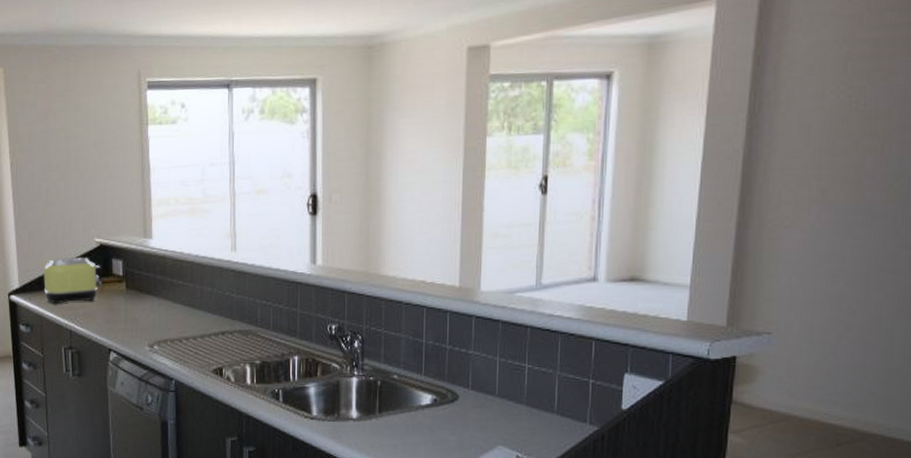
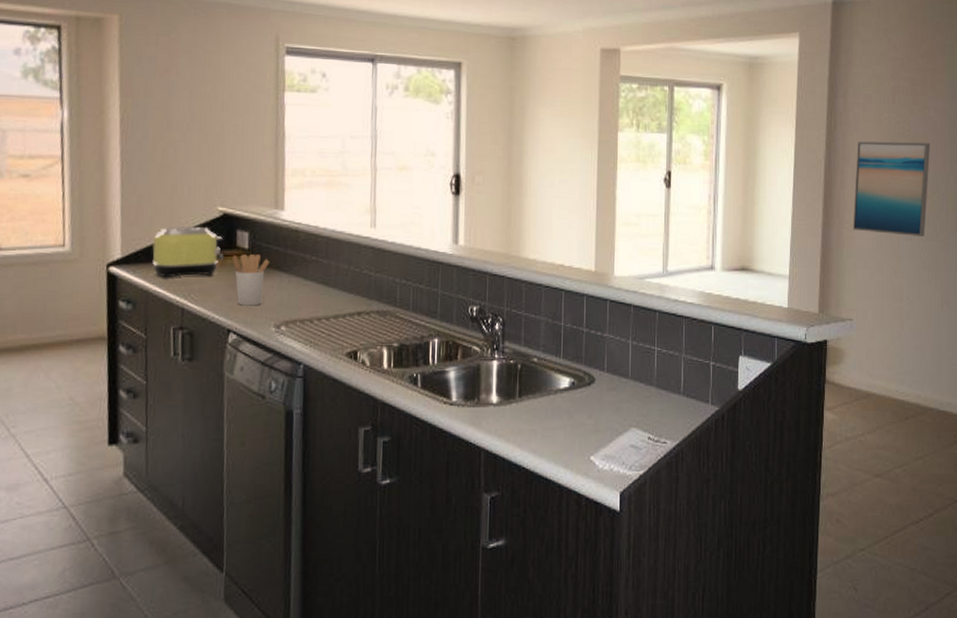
utensil holder: none [110,281,142,328] -> present [232,254,270,306]
wall art: none [777,118,896,234] -> present [852,141,931,236]

